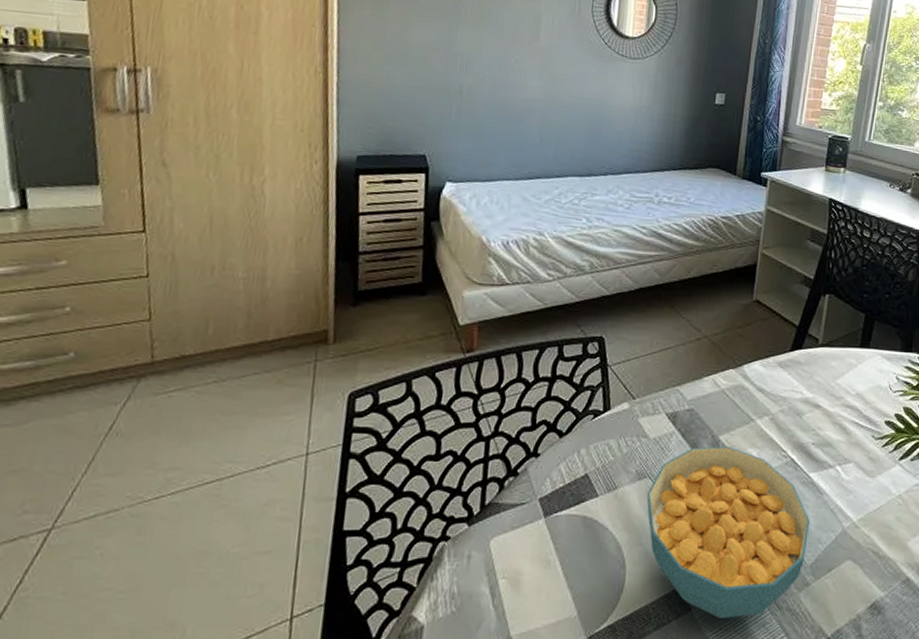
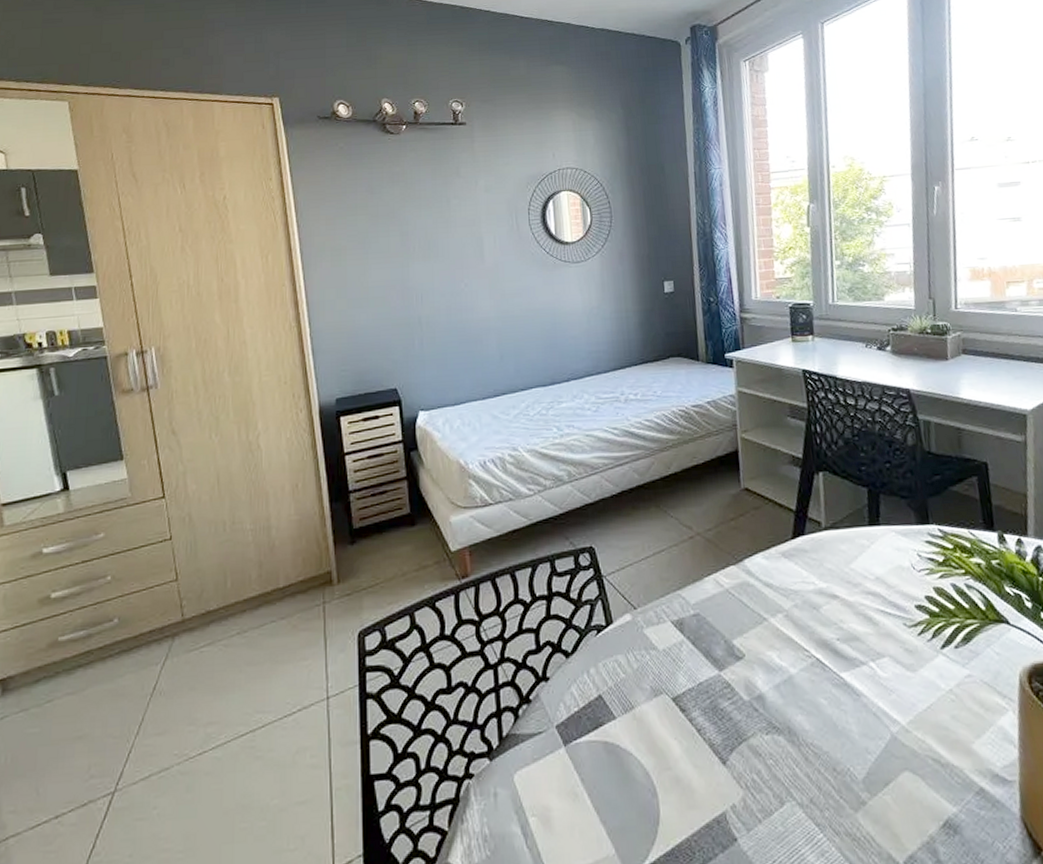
cereal bowl: present [646,446,810,618] -> none [666,650,855,849]

